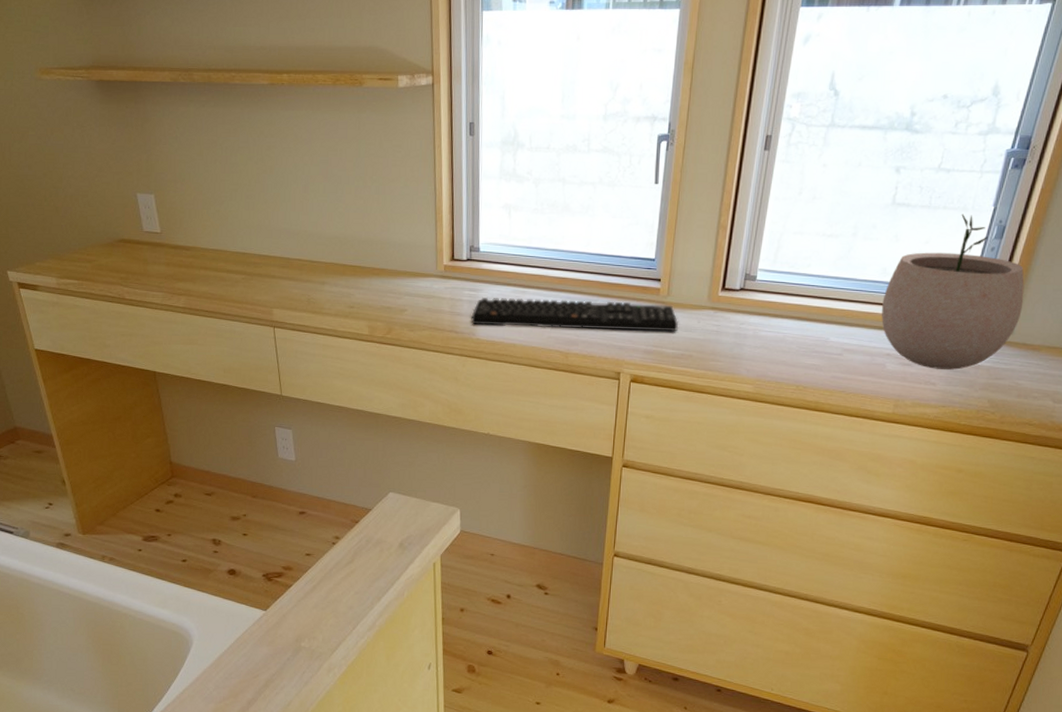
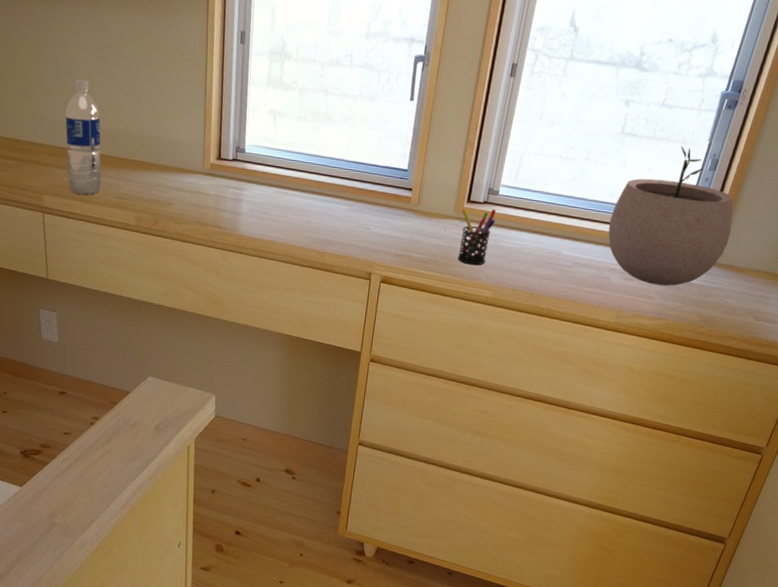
water bottle: none [291,185,331,306] -> present [65,79,102,195]
keyboard: present [471,296,679,332] -> none [234,195,427,238]
pen holder: none [713,295,755,358] -> present [457,208,496,266]

